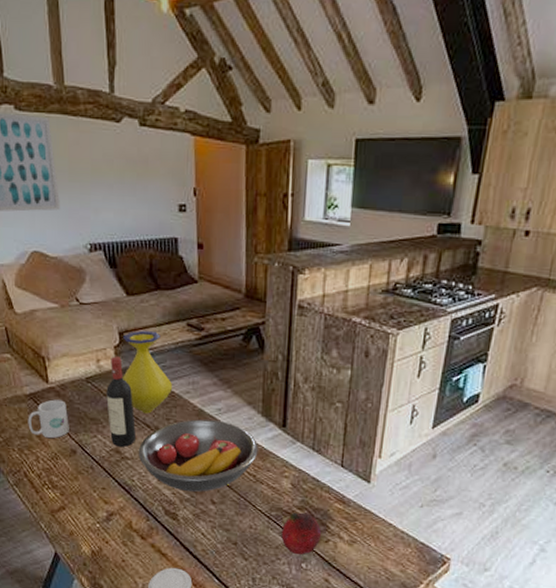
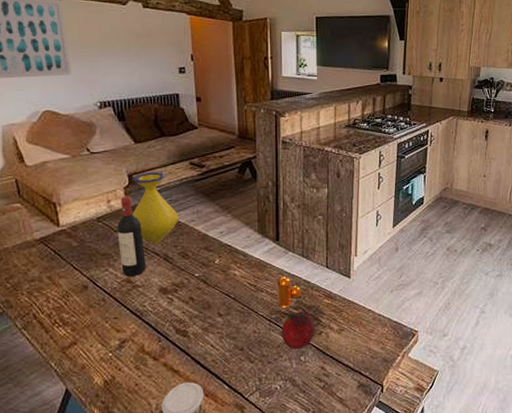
mug: present [28,399,69,439] -> none [38,240,81,278]
fruit bowl: present [138,419,259,492] -> none [148,242,257,308]
pepper shaker: none [279,469,308,506] -> present [277,276,301,308]

